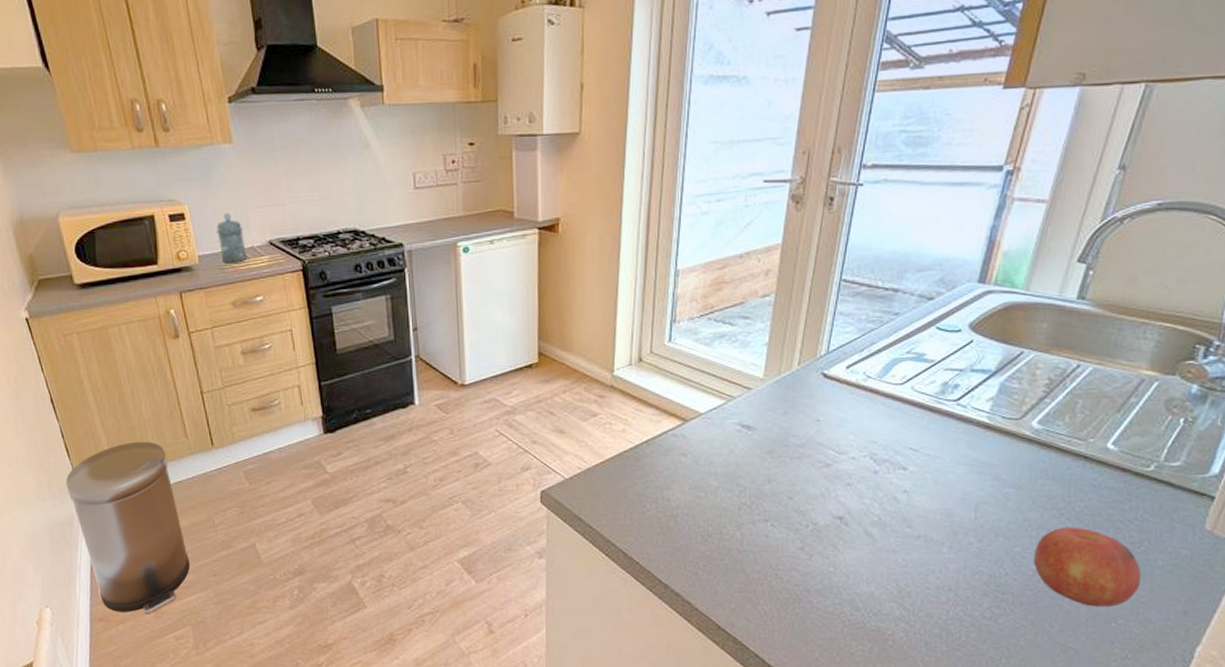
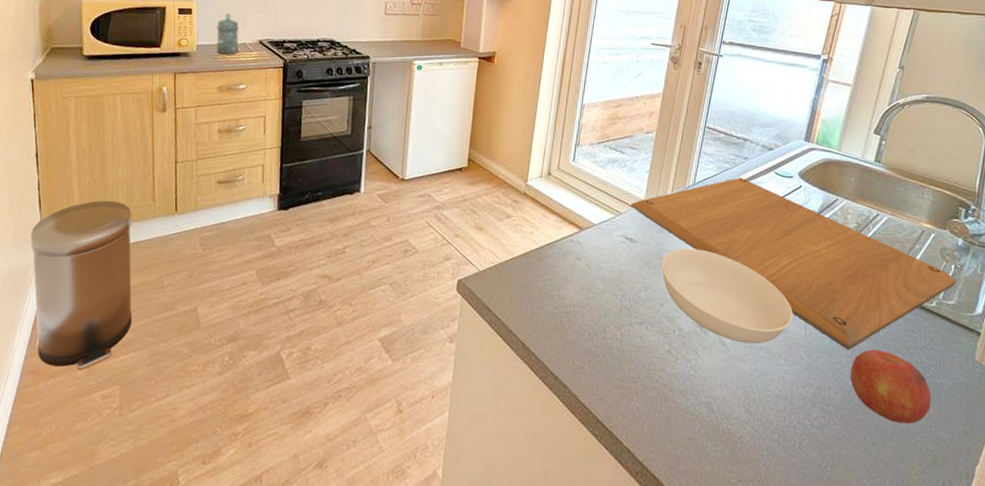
chopping board: none [746,338,1186,530] -> present [631,177,957,350]
bowl: none [788,430,960,533] -> present [661,248,793,344]

